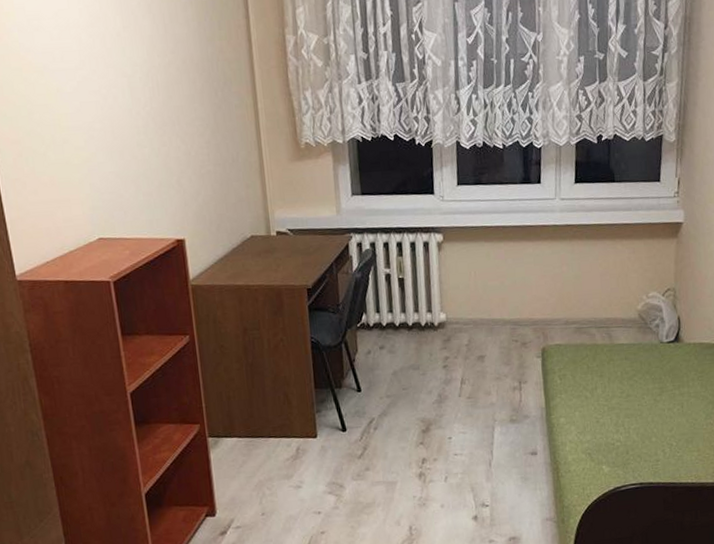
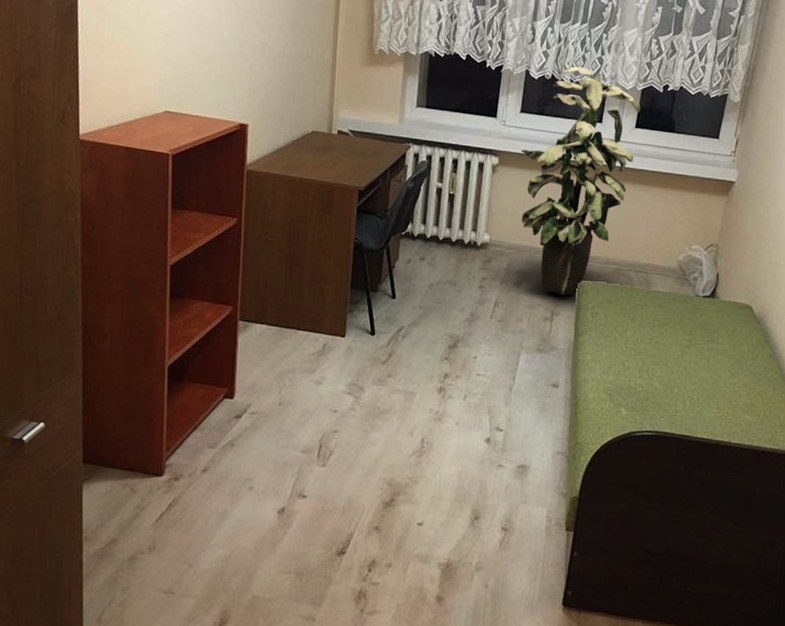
indoor plant: none [464,129,579,362] -> present [521,66,640,295]

